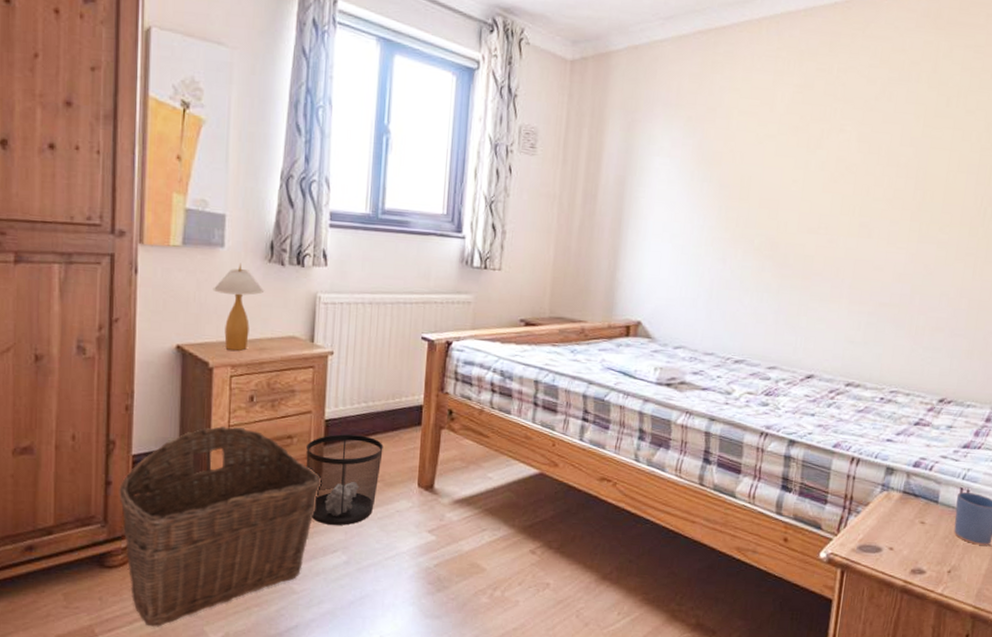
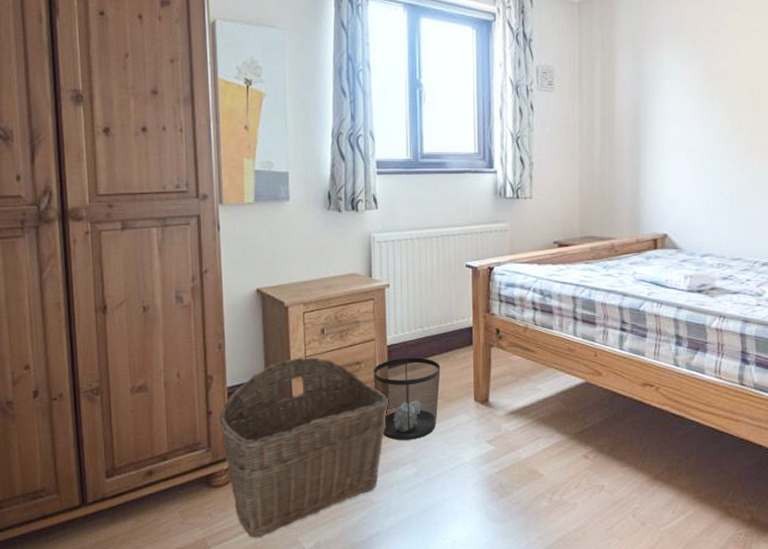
table lamp: present [213,263,265,351] -> none [283,213,326,290]

